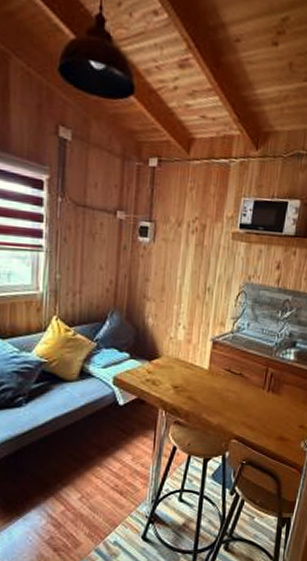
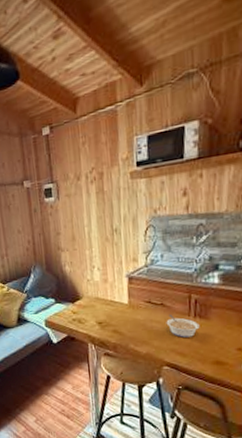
legume: none [241,385,271,411] -> present [166,314,200,338]

